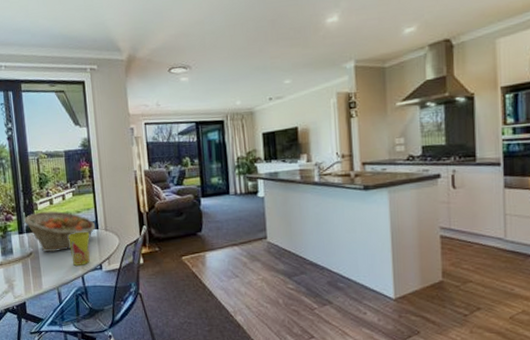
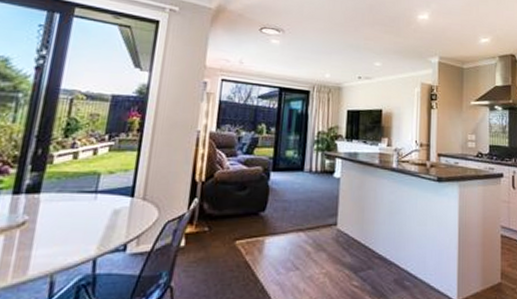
fruit basket: present [24,211,96,253] -> none [26,166,132,224]
cup: present [68,231,90,266] -> none [84,198,119,244]

